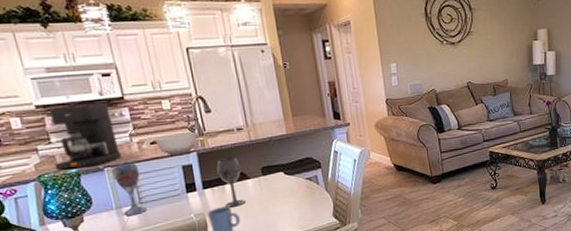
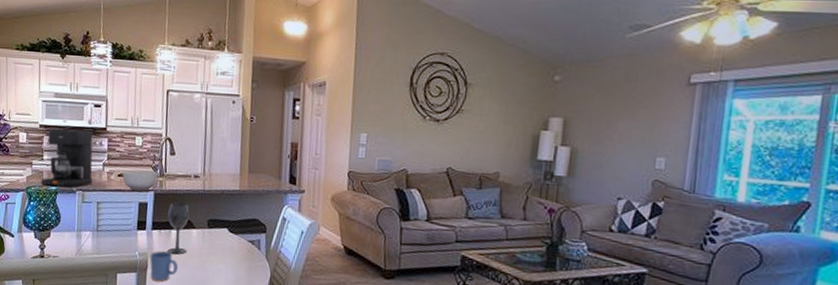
cup: present [112,163,148,216] -> none [81,190,104,241]

